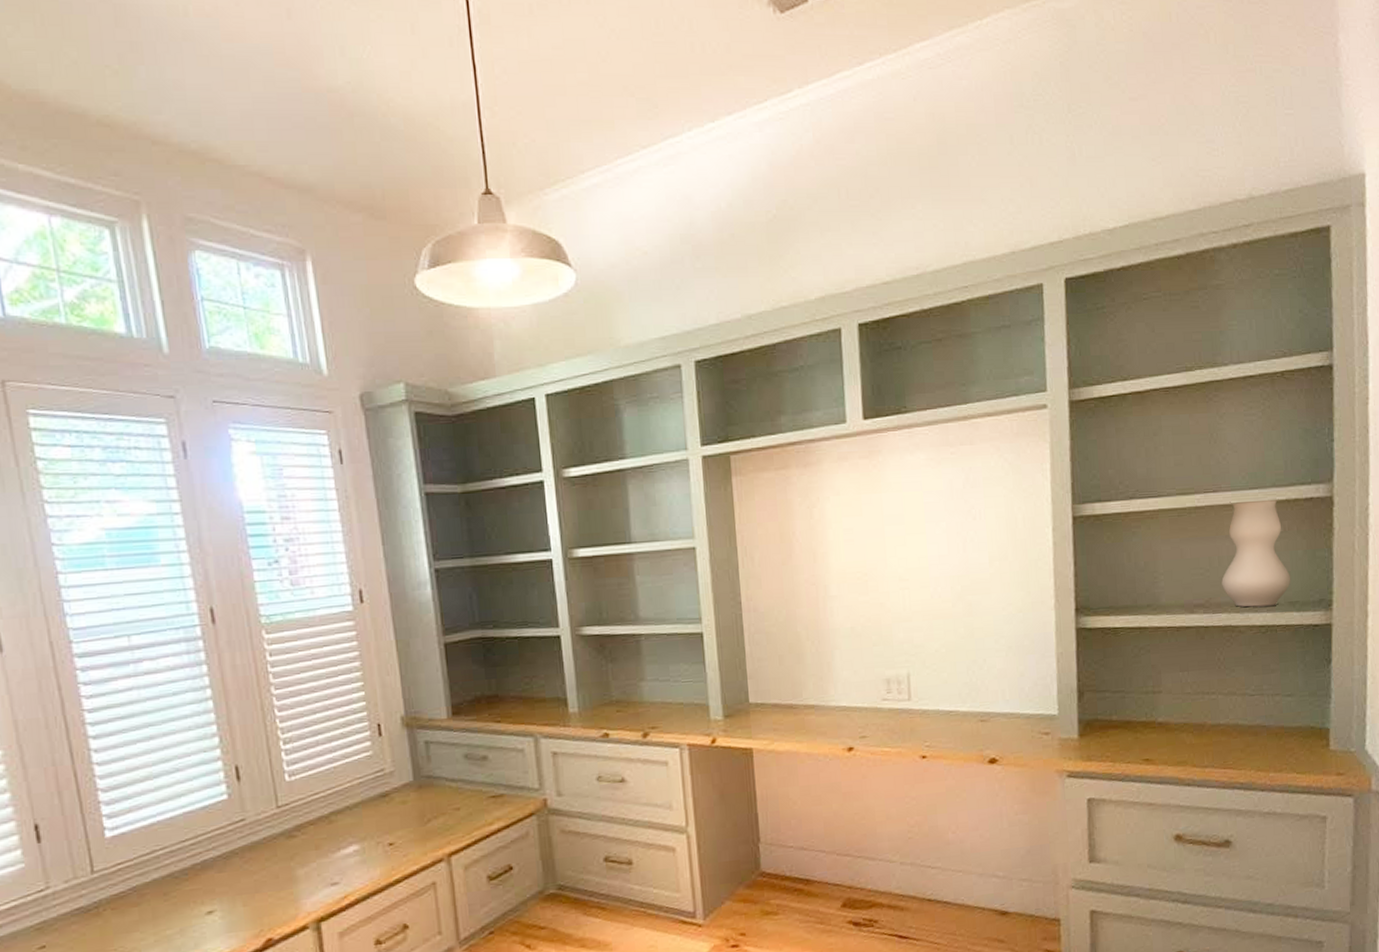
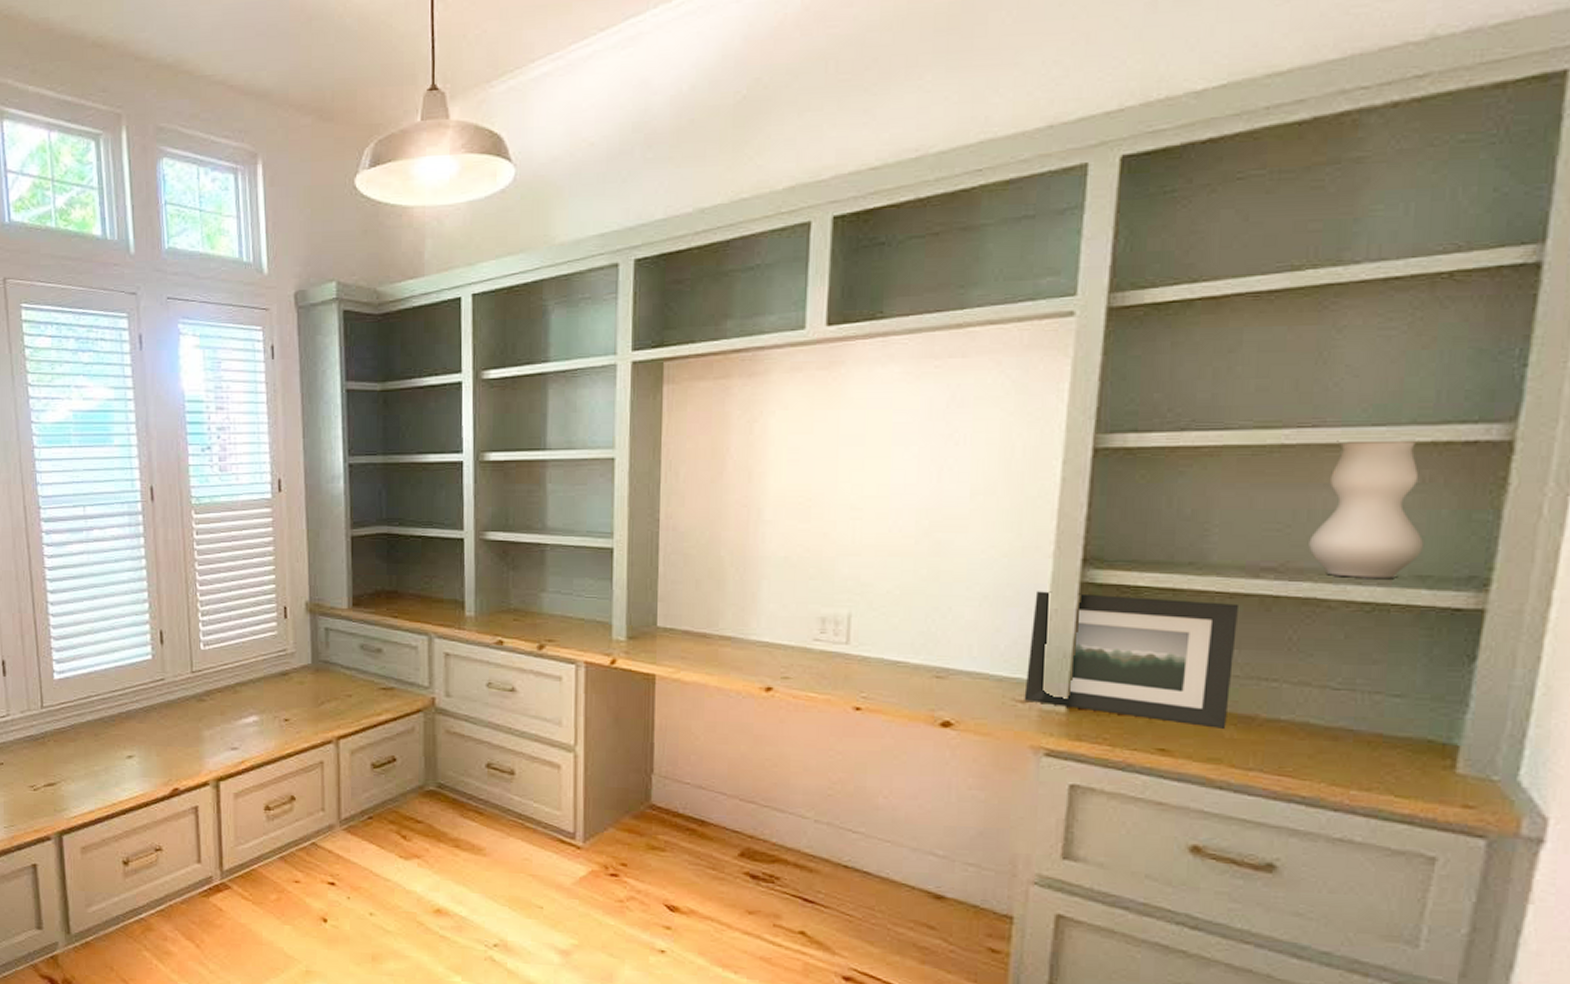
picture frame: none [1045,635,1187,737] -> present [1024,591,1240,729]

